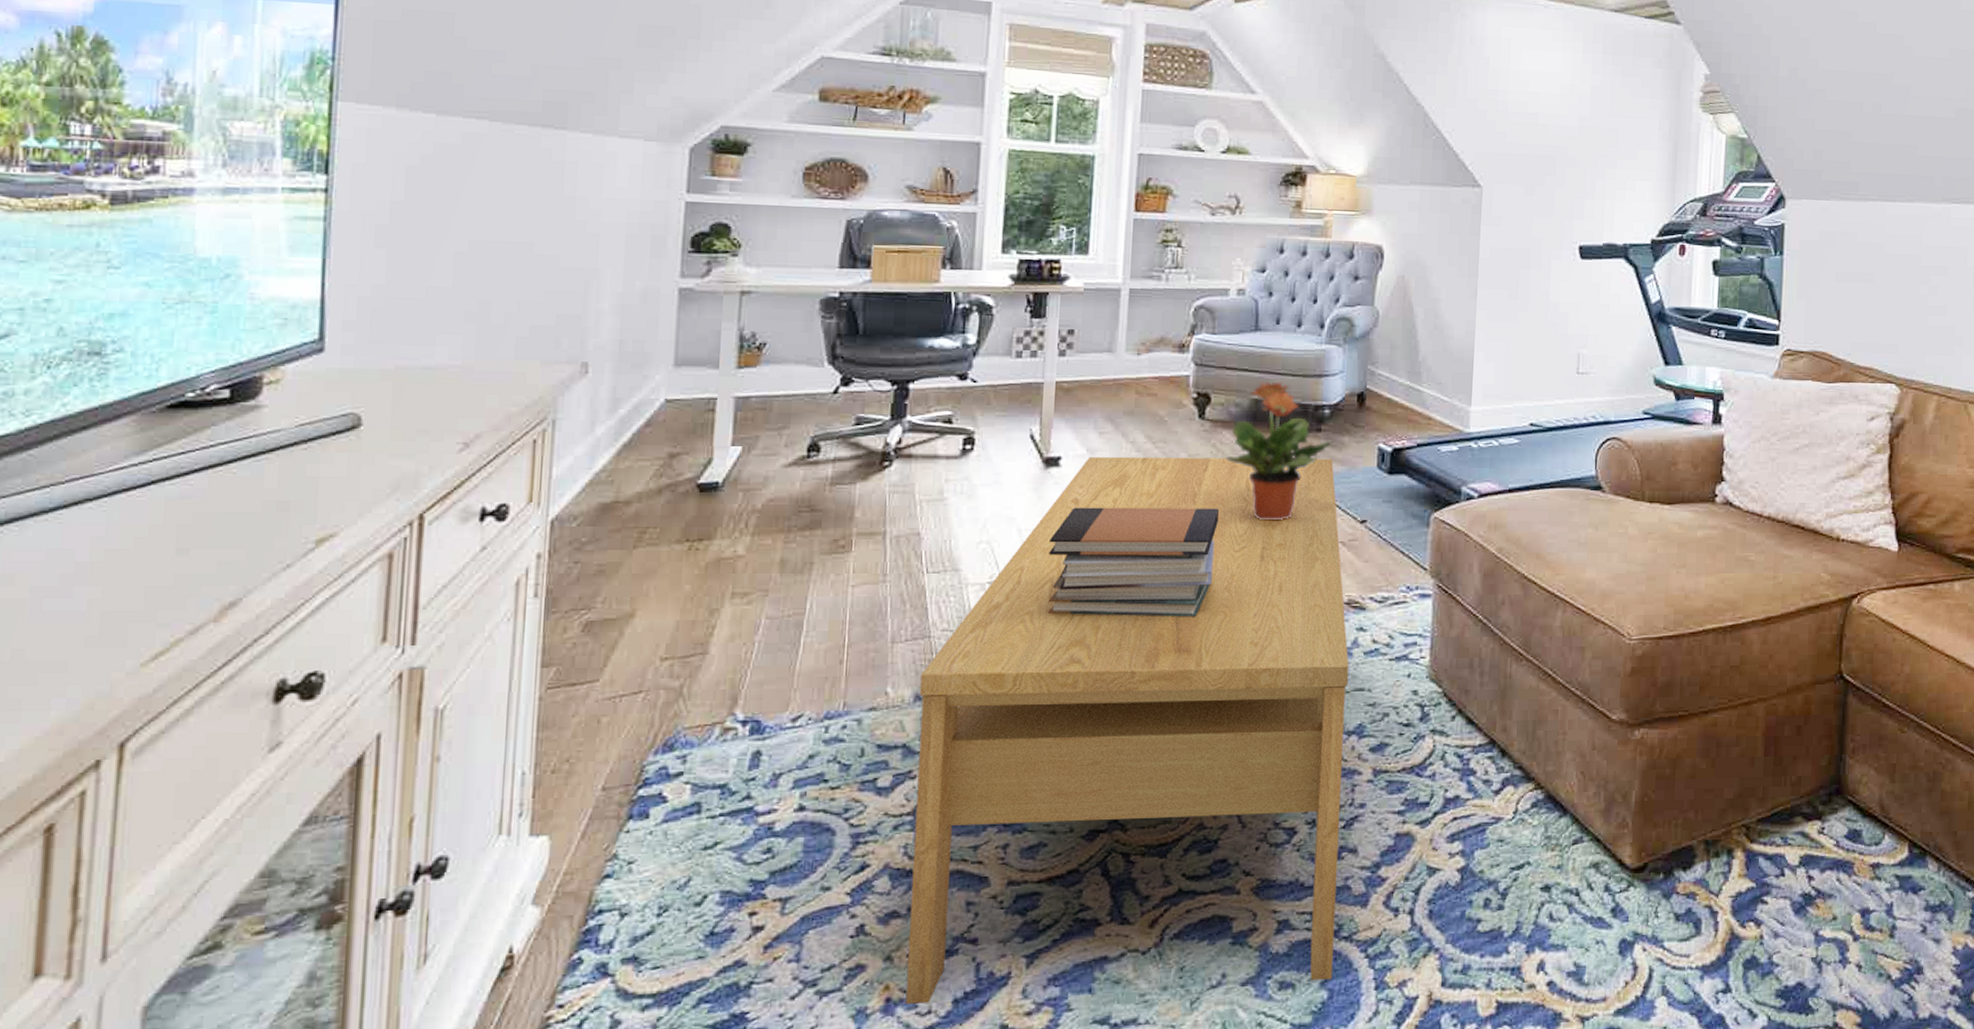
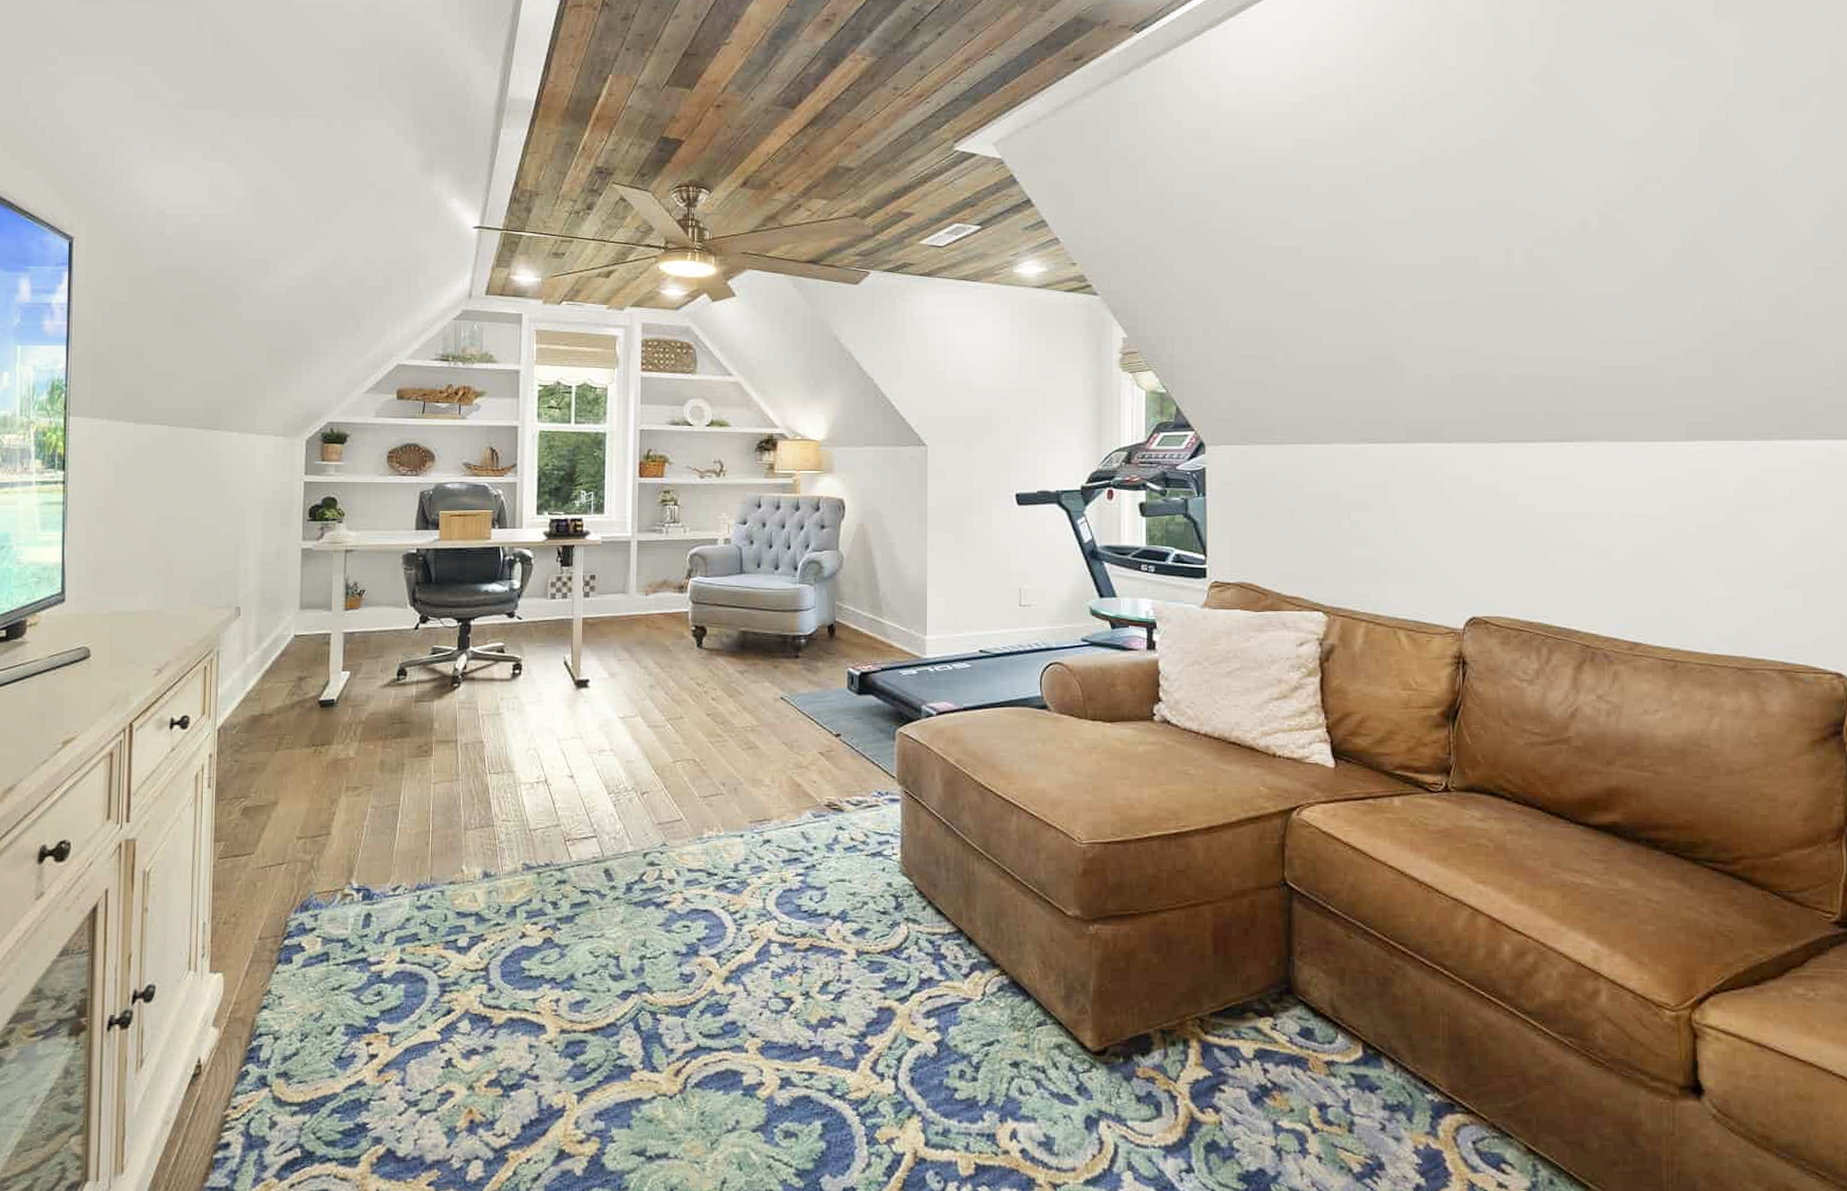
coffee table: present [905,456,1349,1004] -> none [485,679,832,1132]
book stack: present [1047,507,1219,617] -> none [582,721,717,815]
potted plant: present [1225,381,1333,521] -> none [720,616,809,734]

